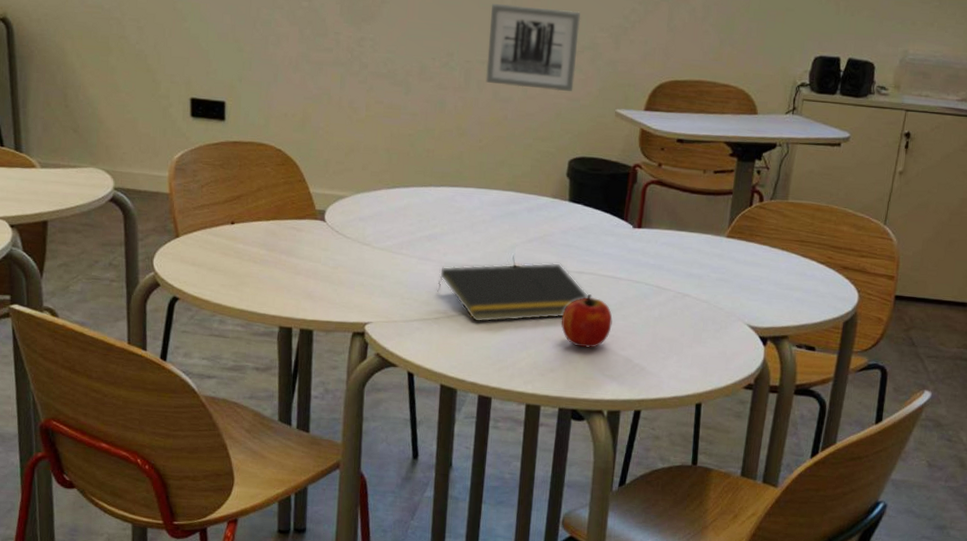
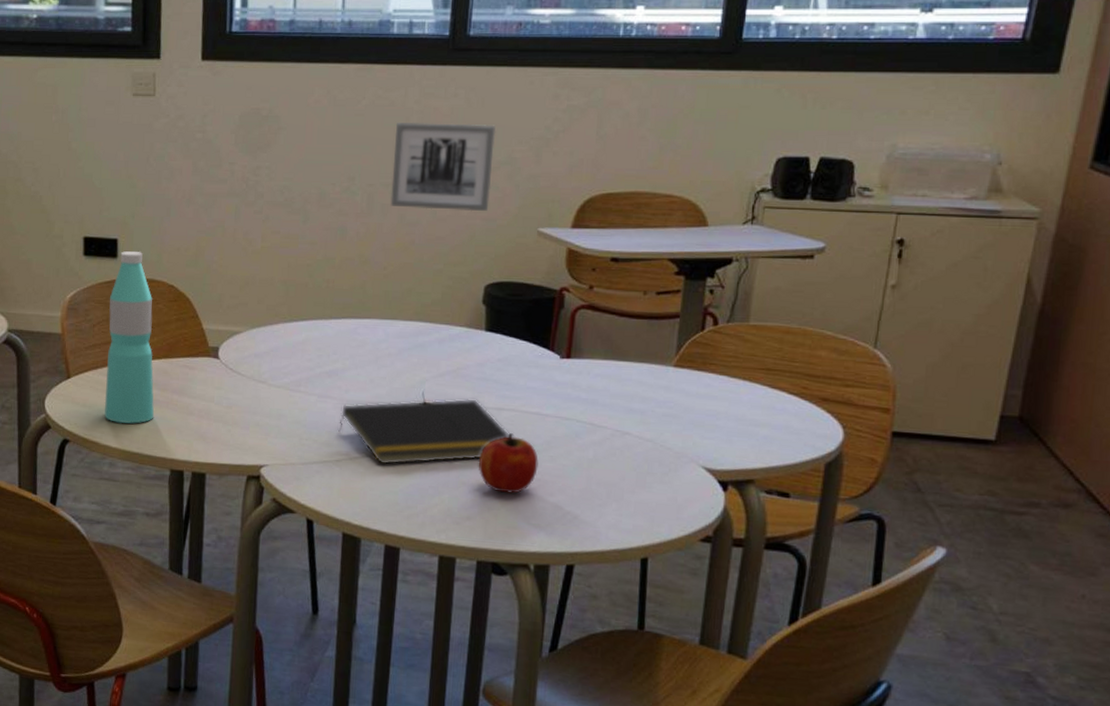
water bottle: none [213,114,263,283] -> present [104,251,155,424]

